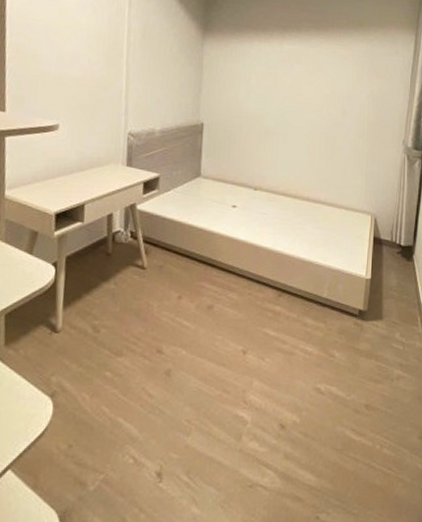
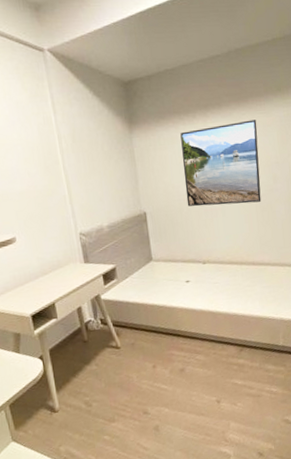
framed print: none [248,48,334,135] -> present [180,120,262,207]

